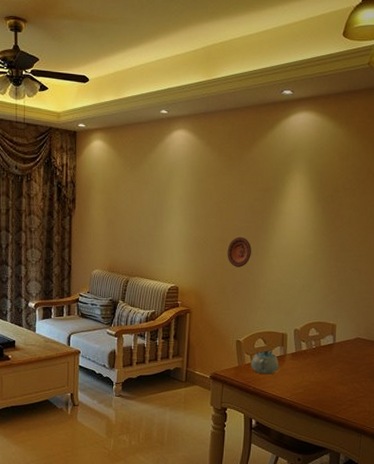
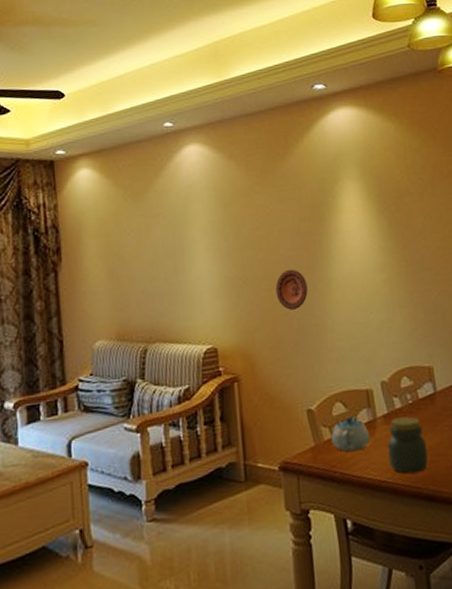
jar: none [290,357,320,397] -> present [388,416,428,474]

